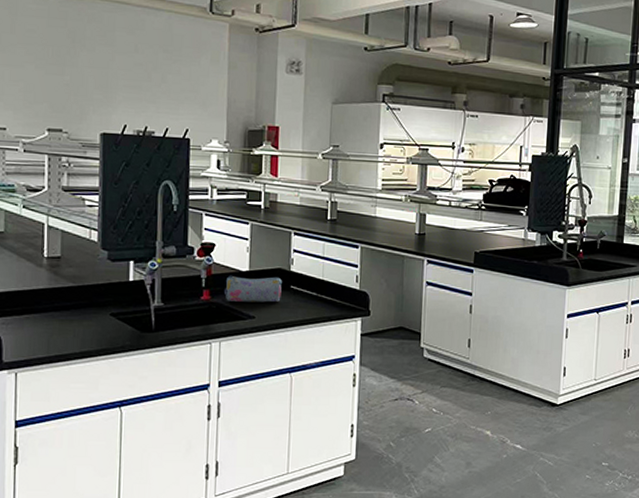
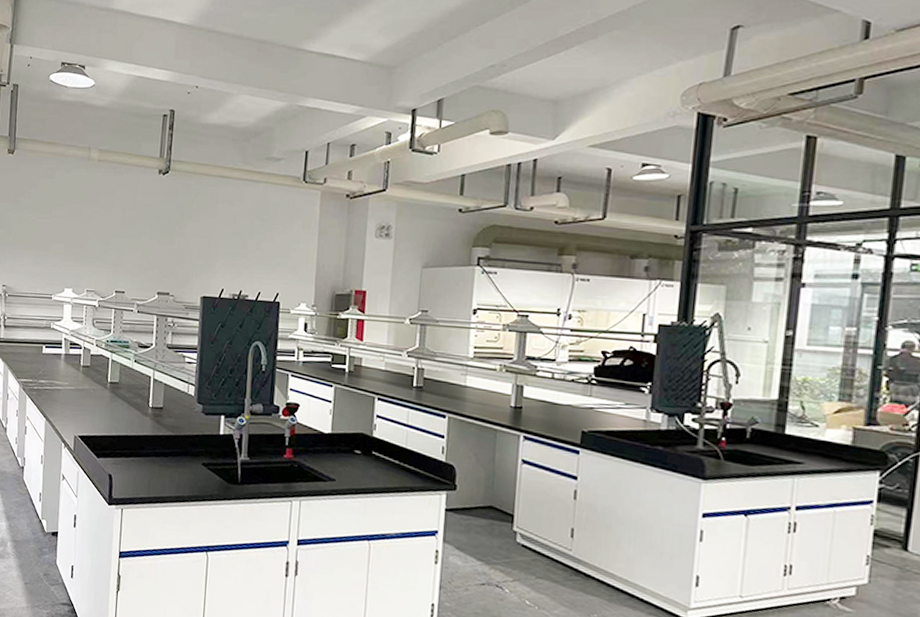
pencil case: present [223,275,282,303] -> none [305,436,364,467]

